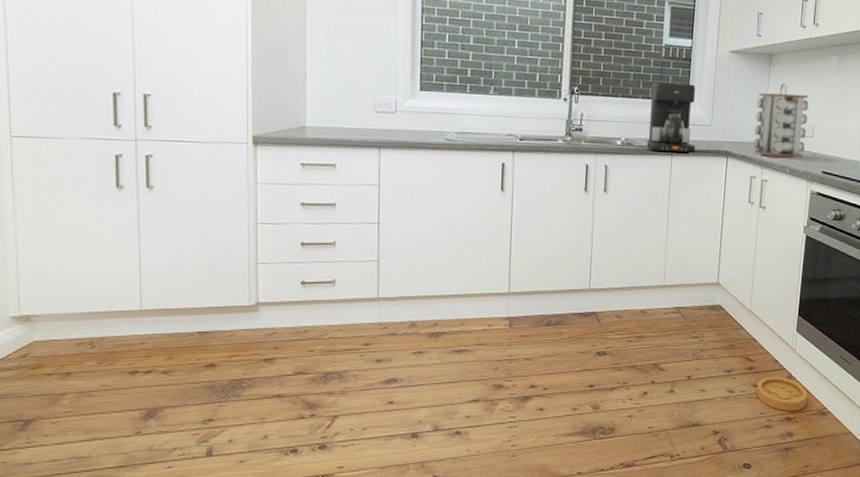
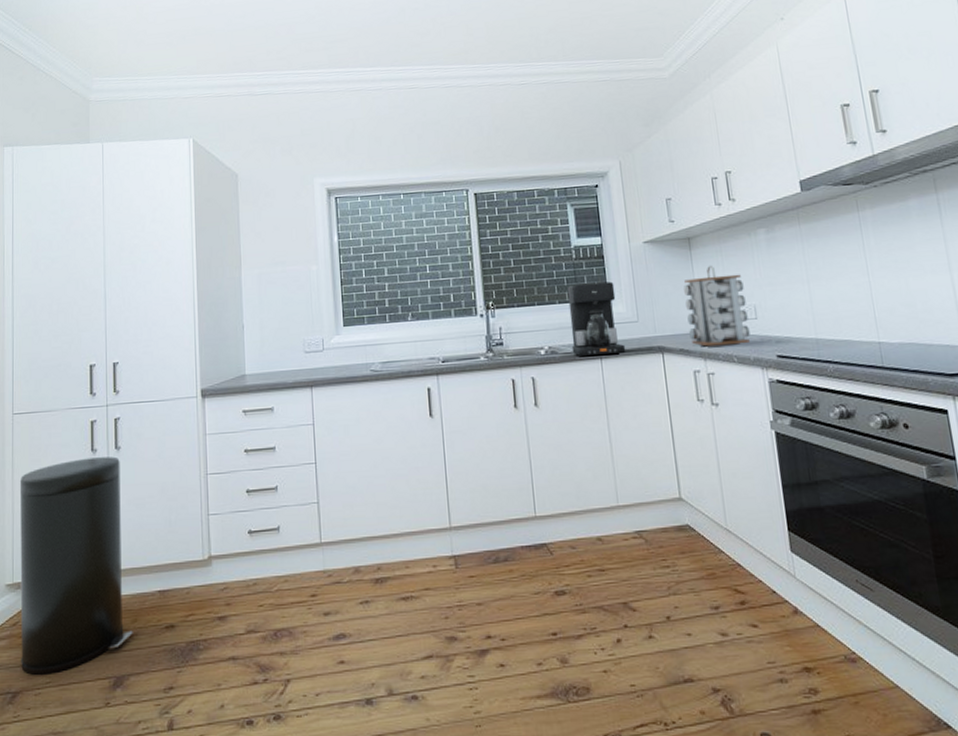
pedal bin: none [23,194,168,404] -> present [19,456,133,675]
pet bowl: present [756,377,808,412] -> none [755,612,827,660]

